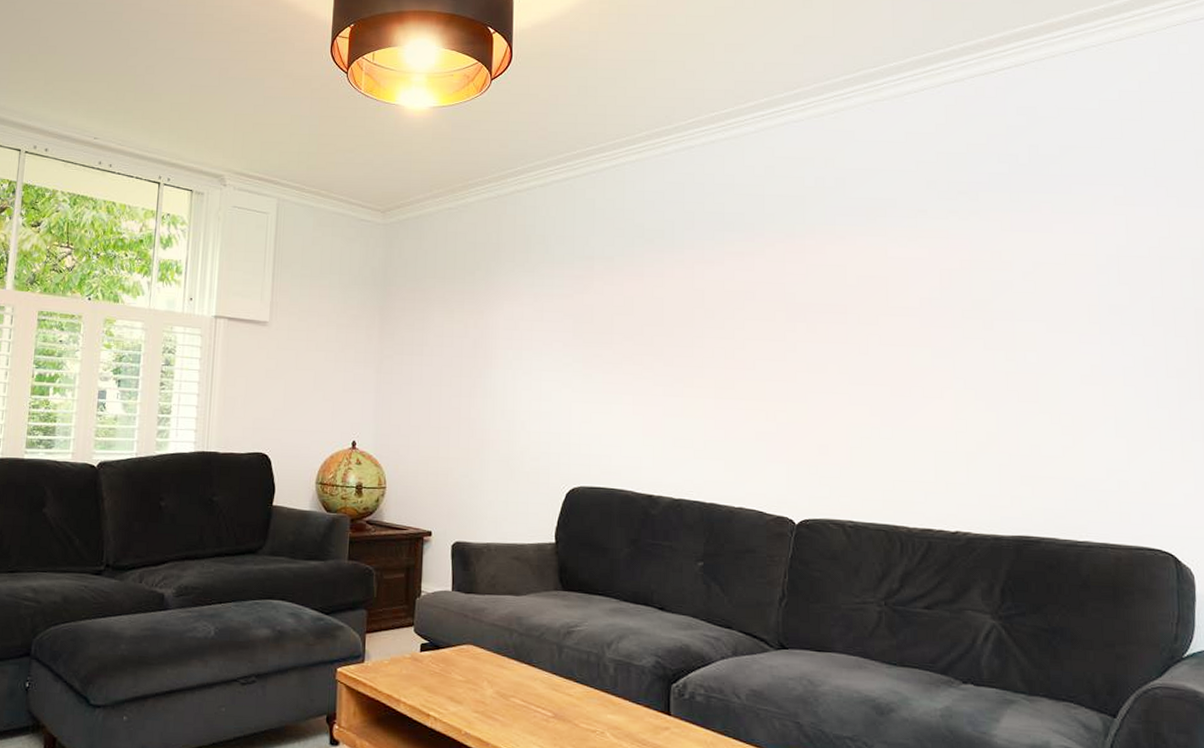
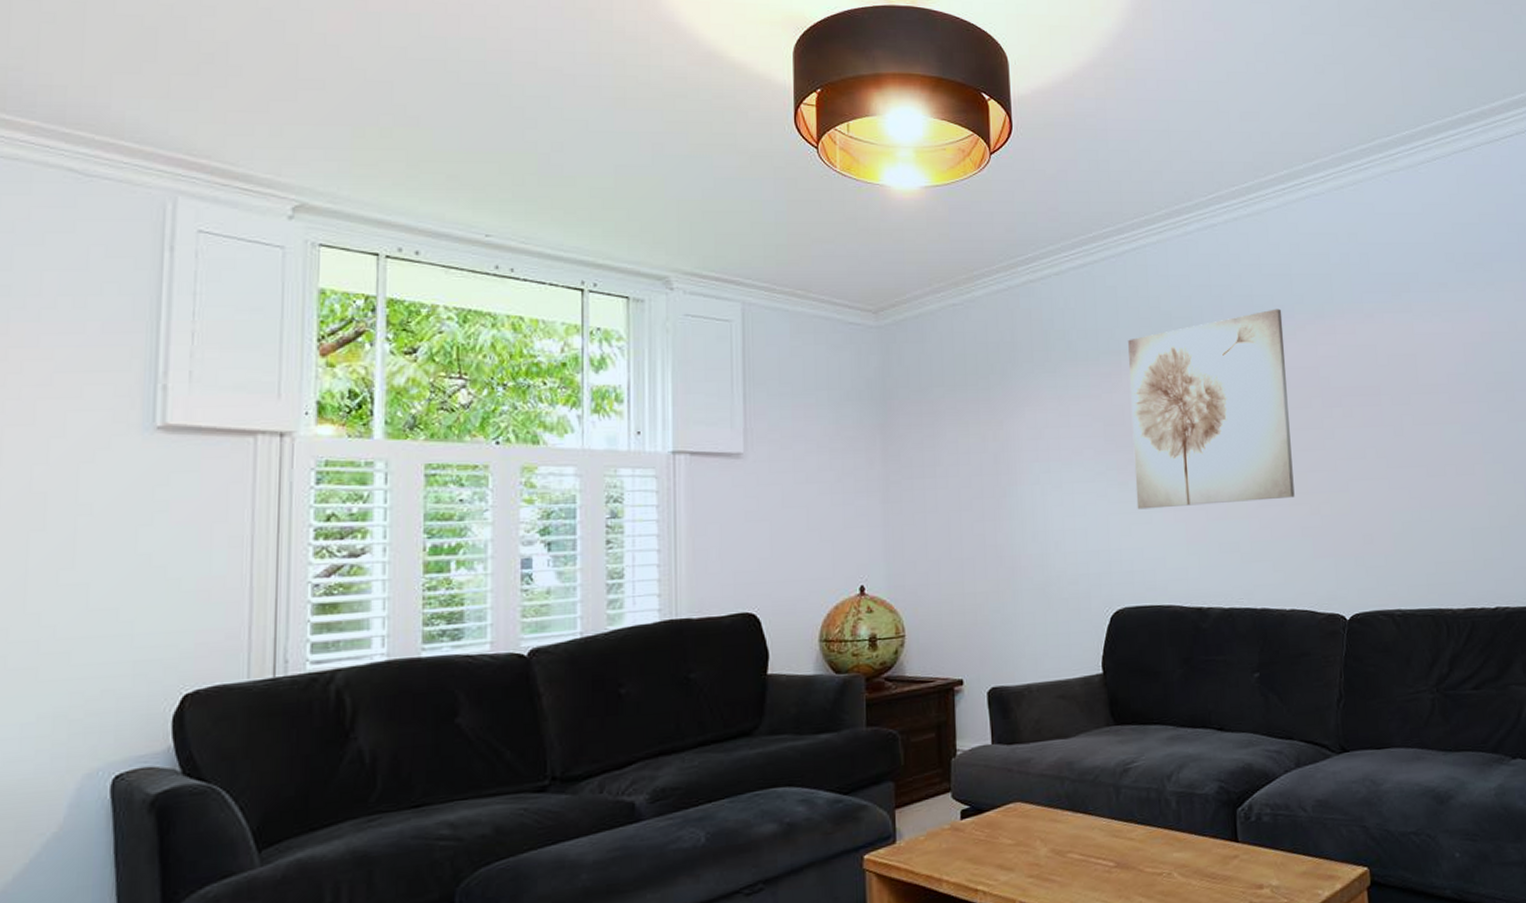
wall art: none [598,226,752,403] -> present [1128,309,1295,510]

